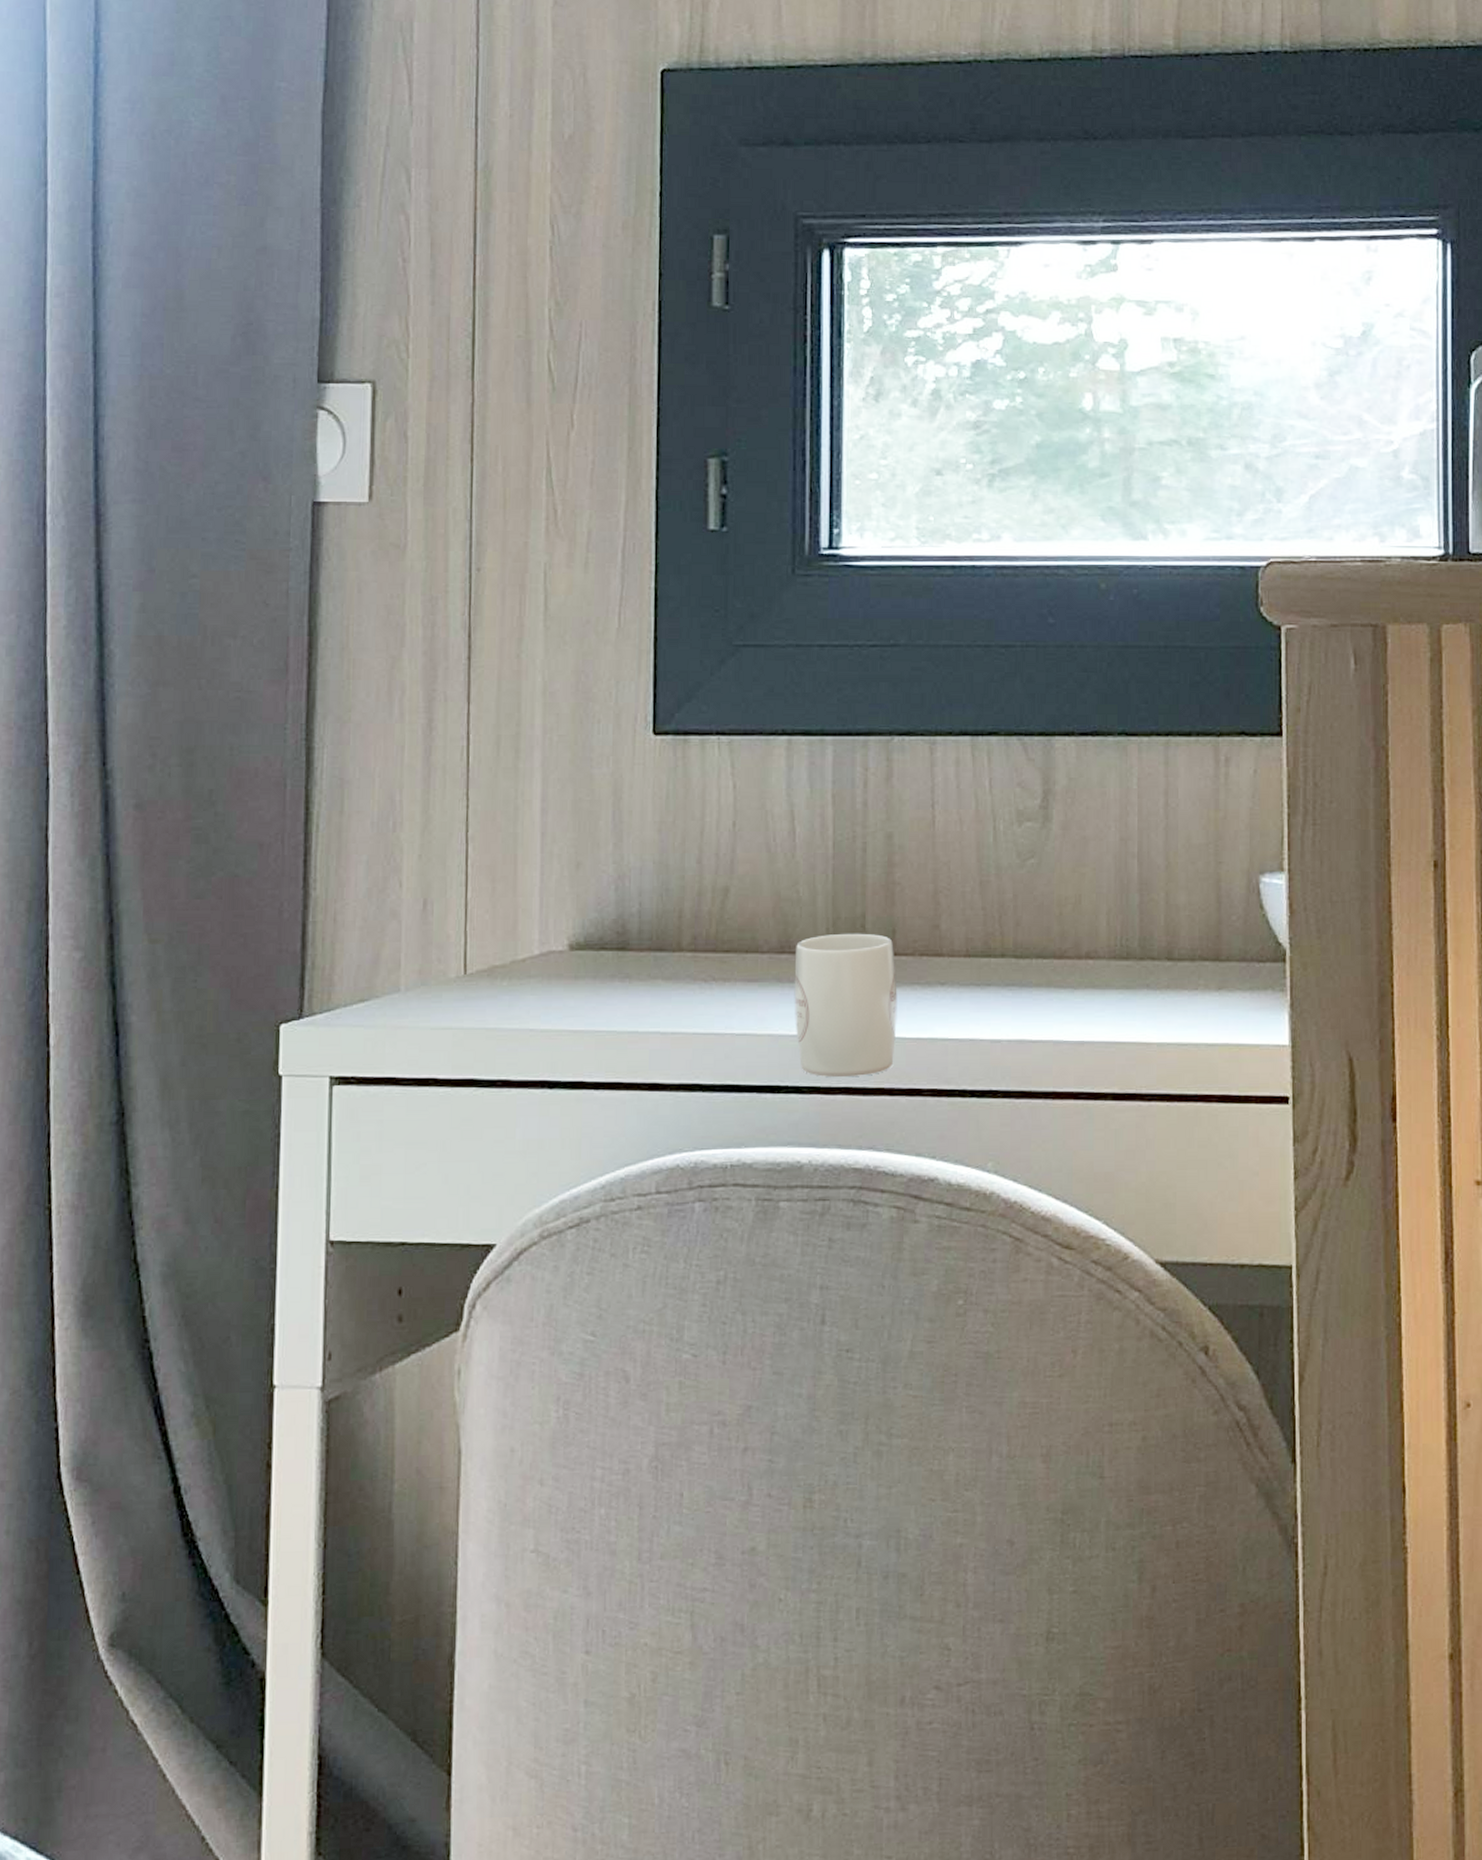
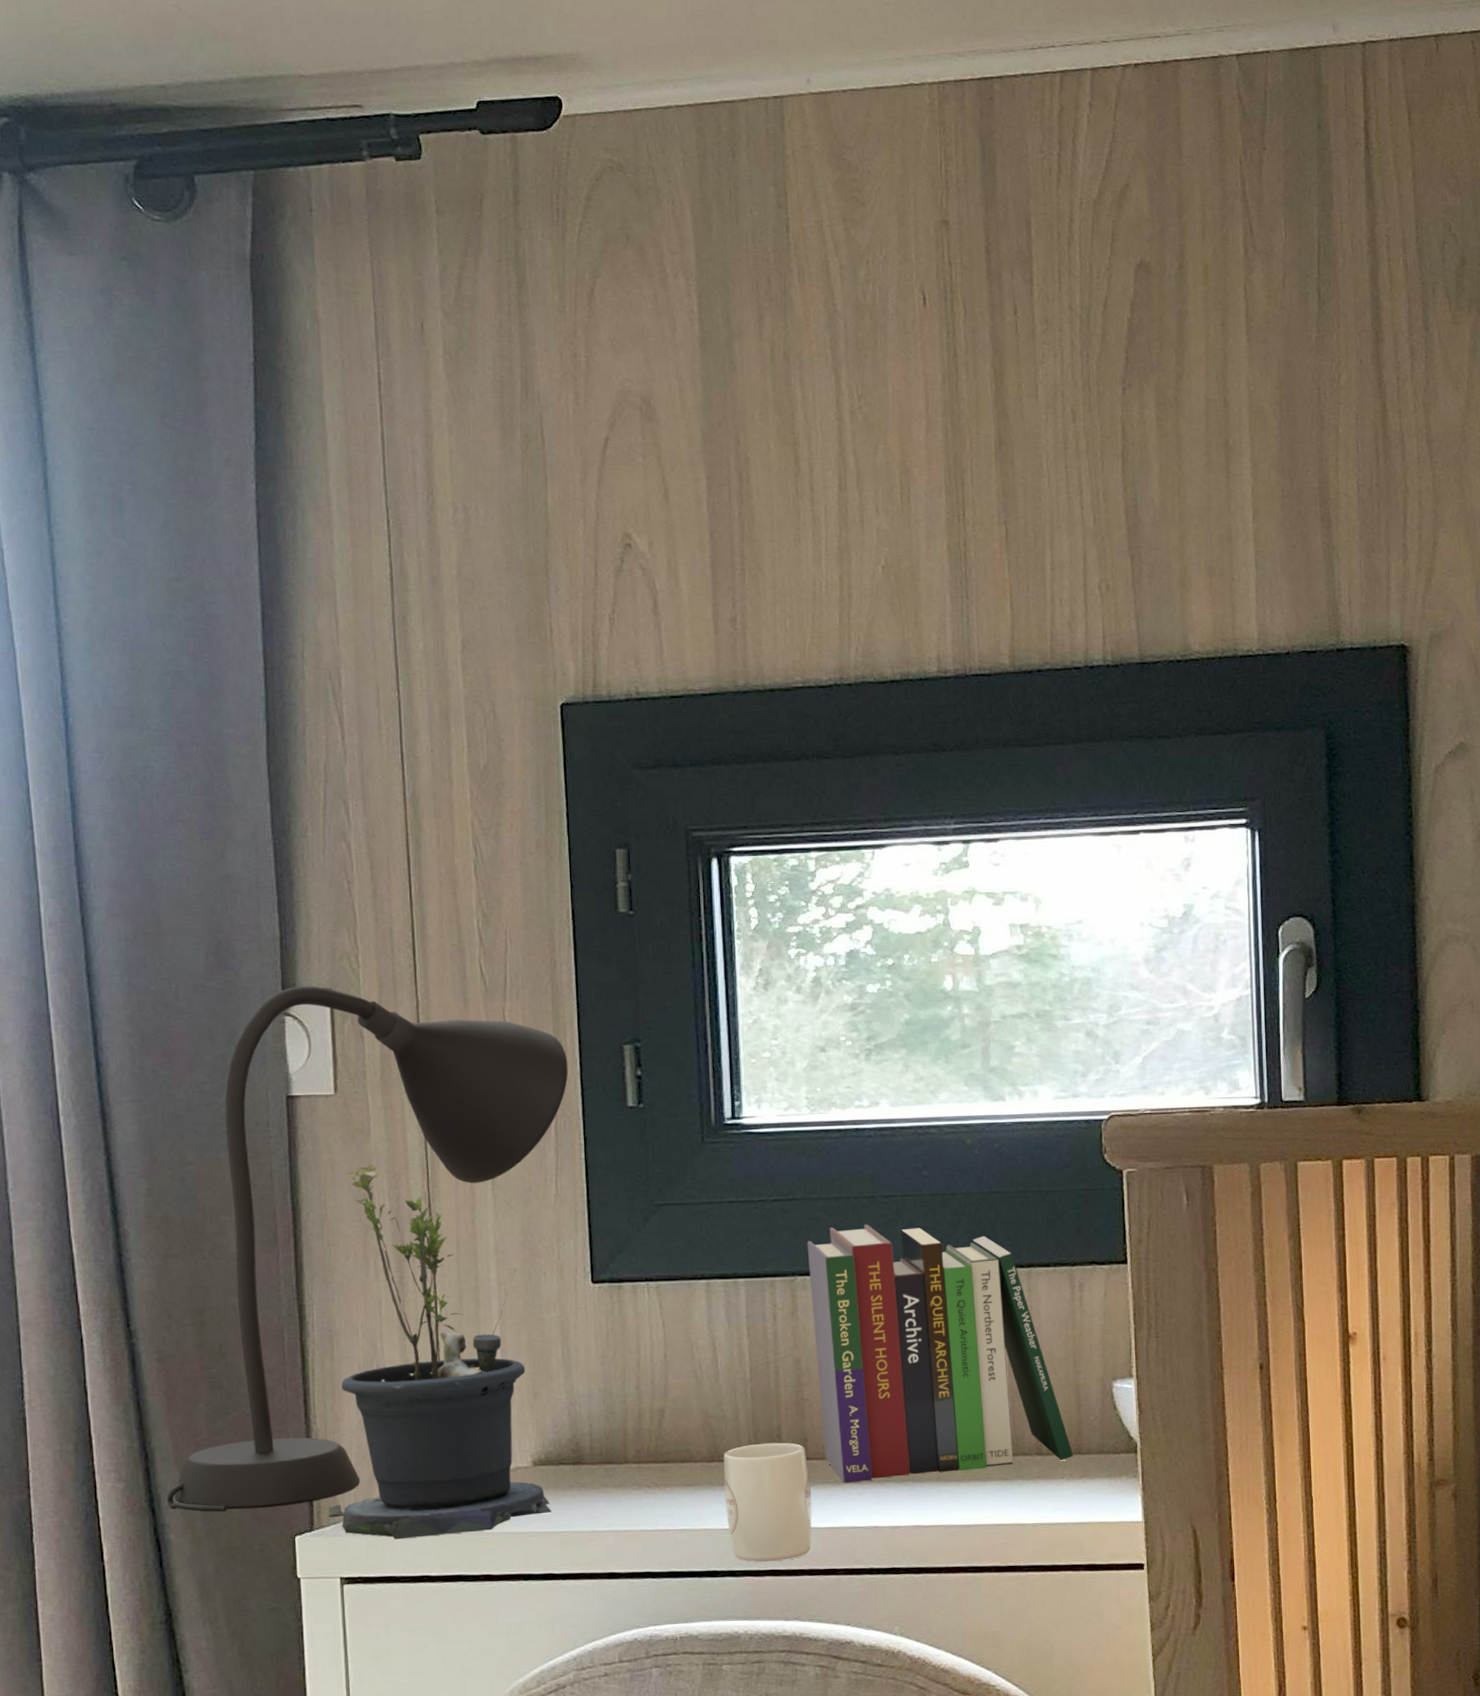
desk lamp: none [131,376,643,991] -> present [166,986,568,1512]
potted plant: none [321,586,589,1033] -> present [328,1165,553,1540]
books: none [908,677,1211,986] -> present [807,1224,1074,1484]

